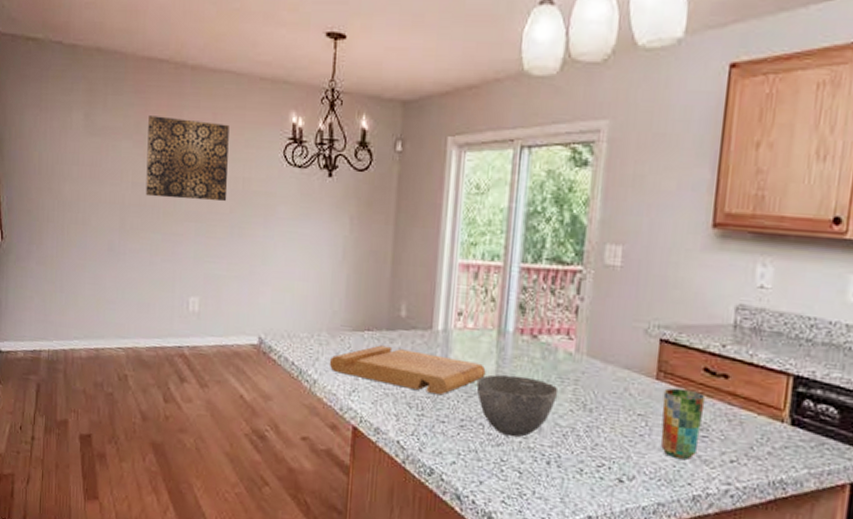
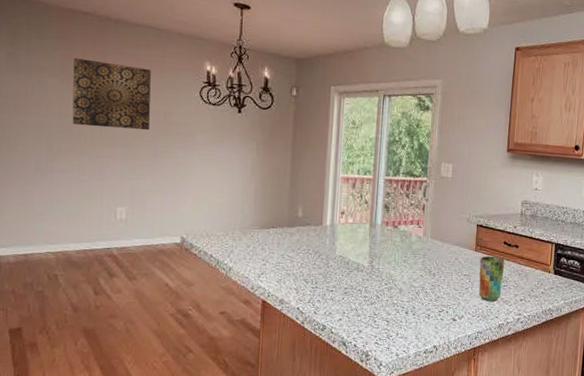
cutting board: present [329,345,486,396] -> none [241,238,362,272]
bowl: present [476,374,559,437] -> none [356,254,413,297]

